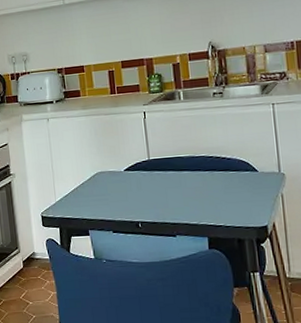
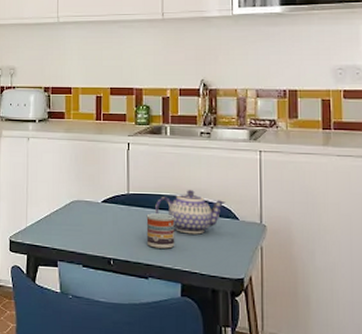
cup: none [168,174,199,207] -> present [146,213,175,249]
teapot: none [176,149,244,191] -> present [155,190,226,234]

